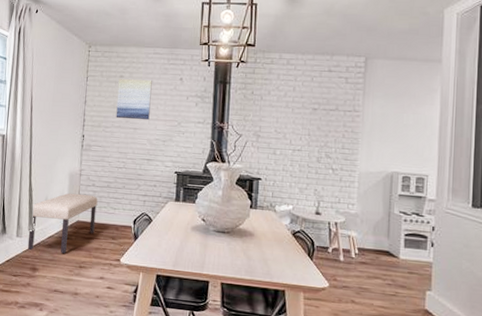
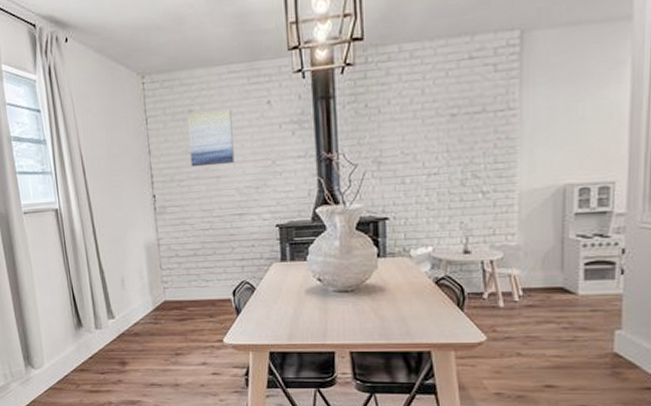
bench: present [27,193,98,253] -> none [108,267,187,342]

